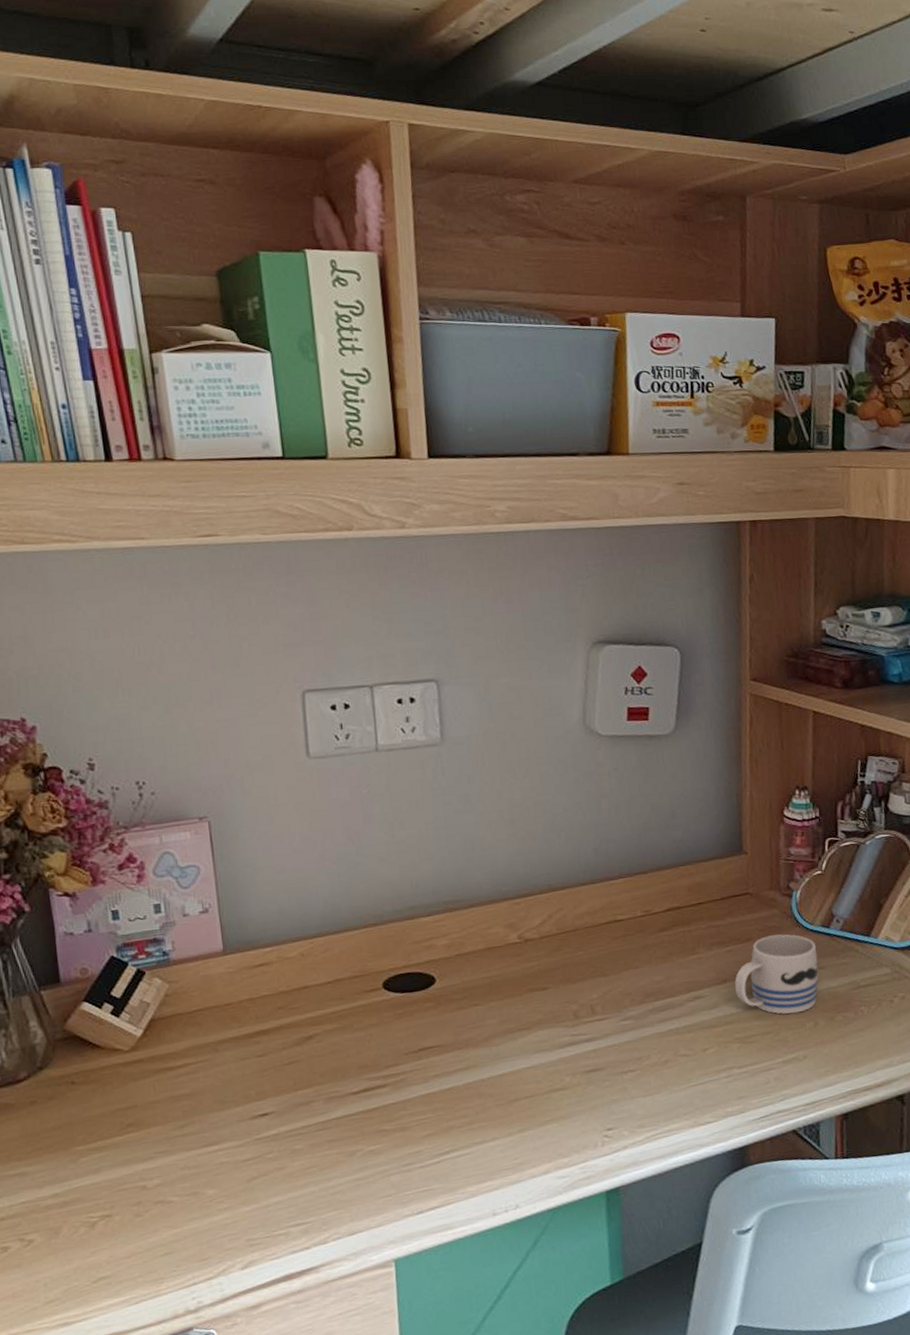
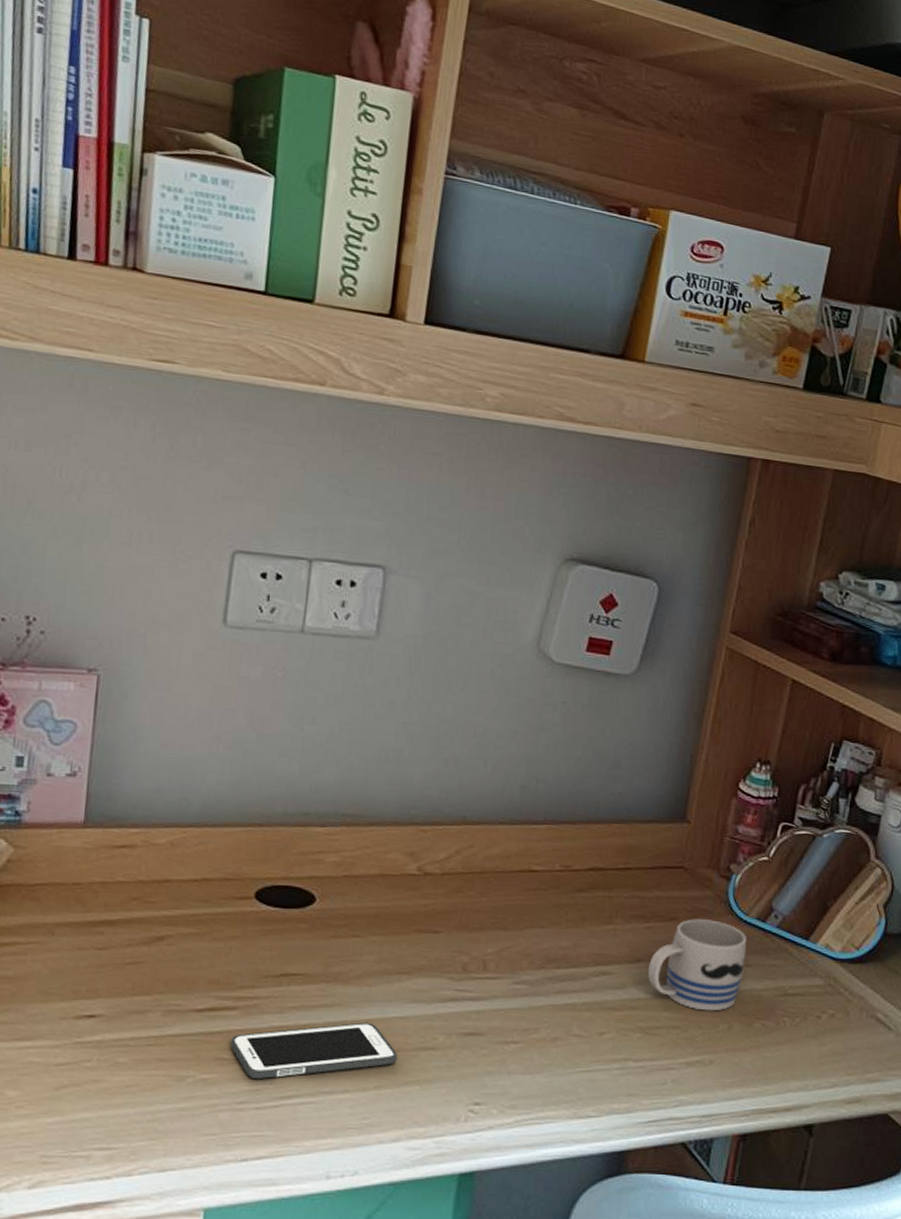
cell phone: none [387,1076,533,1143] -> present [230,1022,397,1080]

